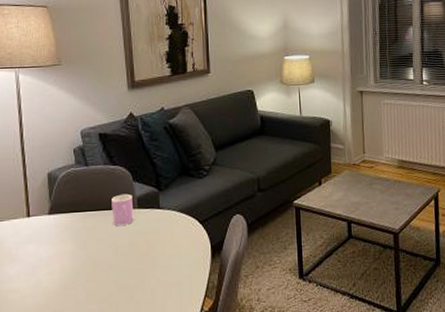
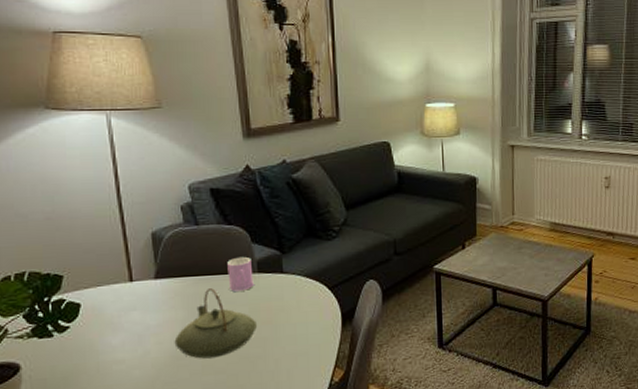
teapot: none [63,223,136,289] -> present [174,288,257,359]

